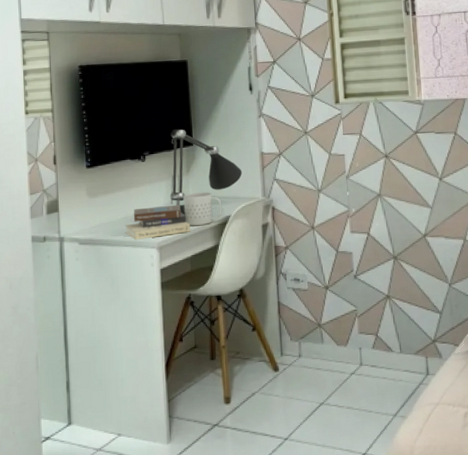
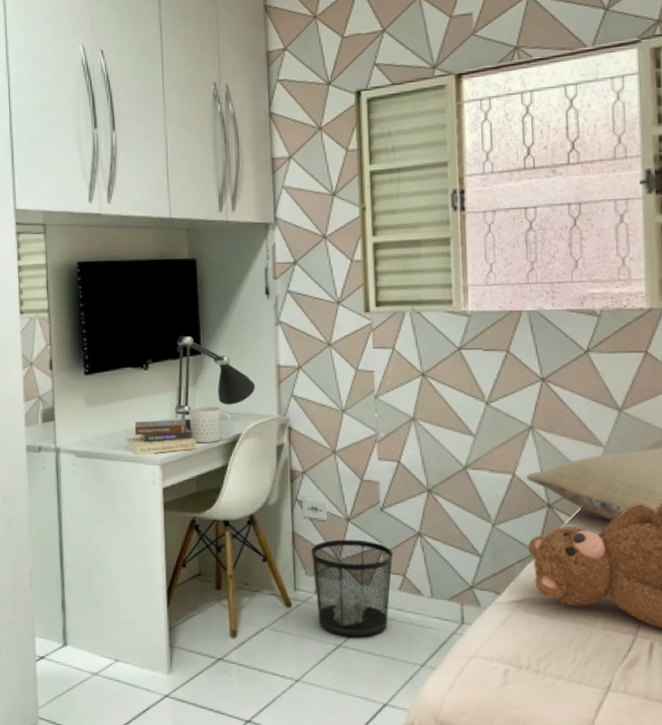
waste bin: none [294,305,367,395] -> present [310,539,393,638]

